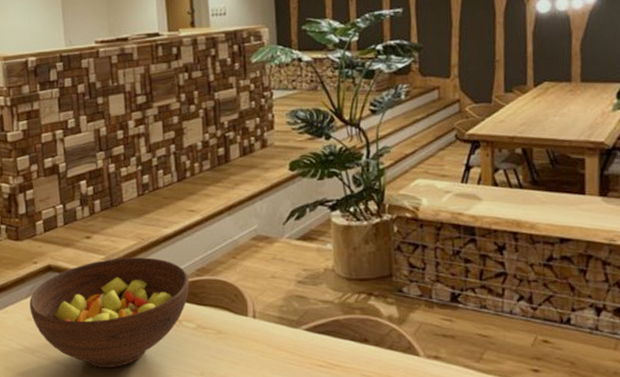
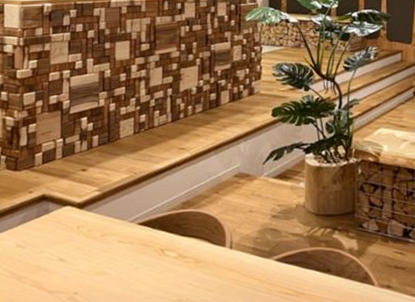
fruit bowl: present [29,257,190,369] -> none [20,190,175,295]

